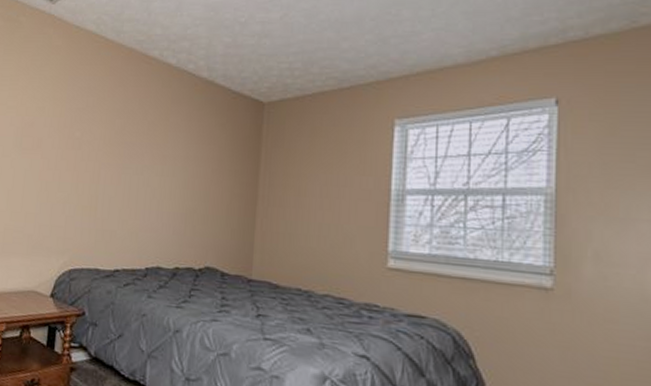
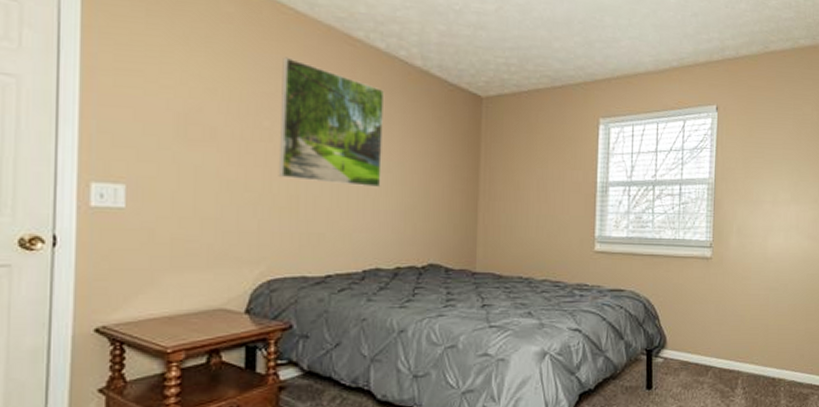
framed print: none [83,78,174,191] -> present [278,57,385,188]

